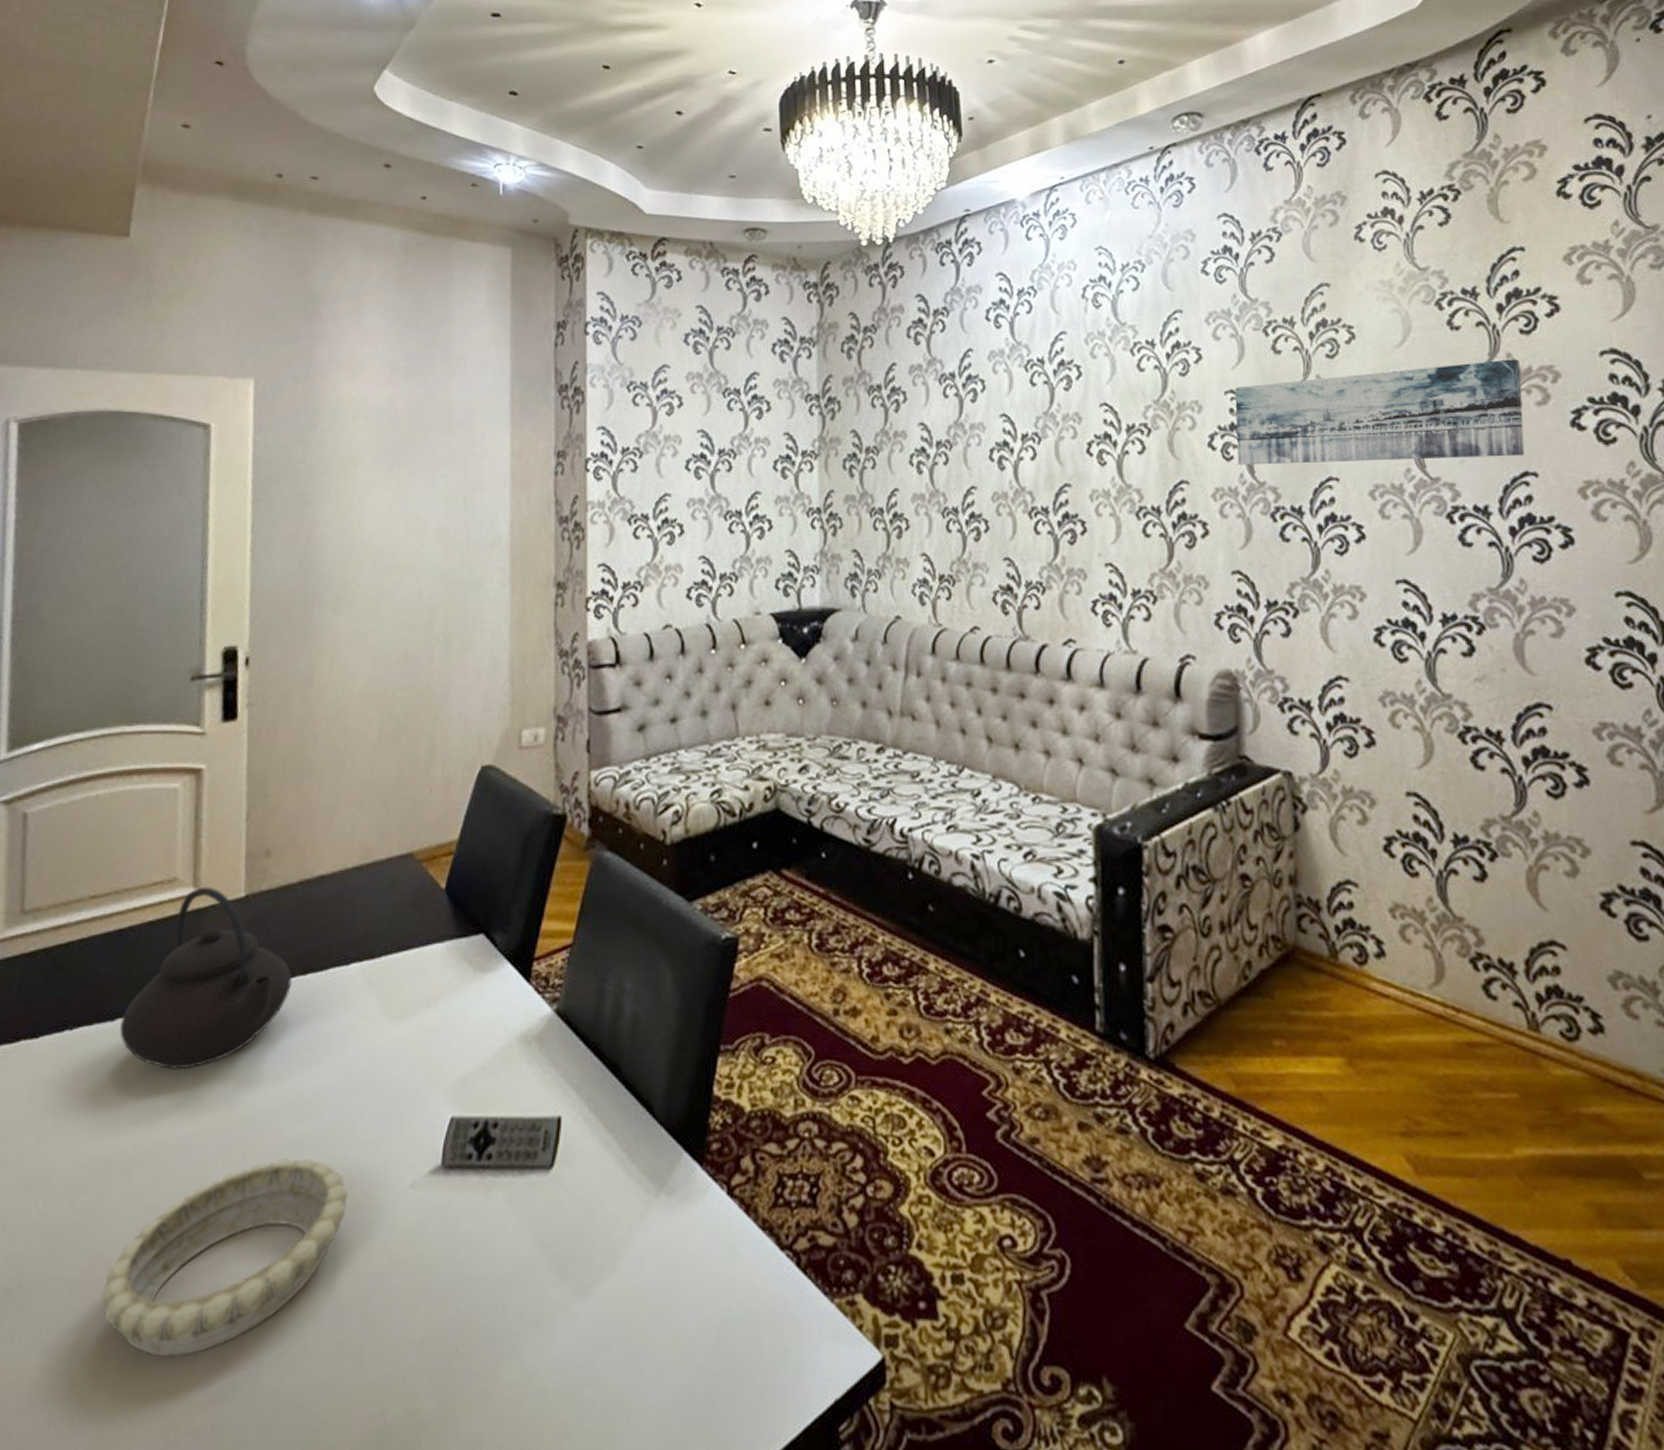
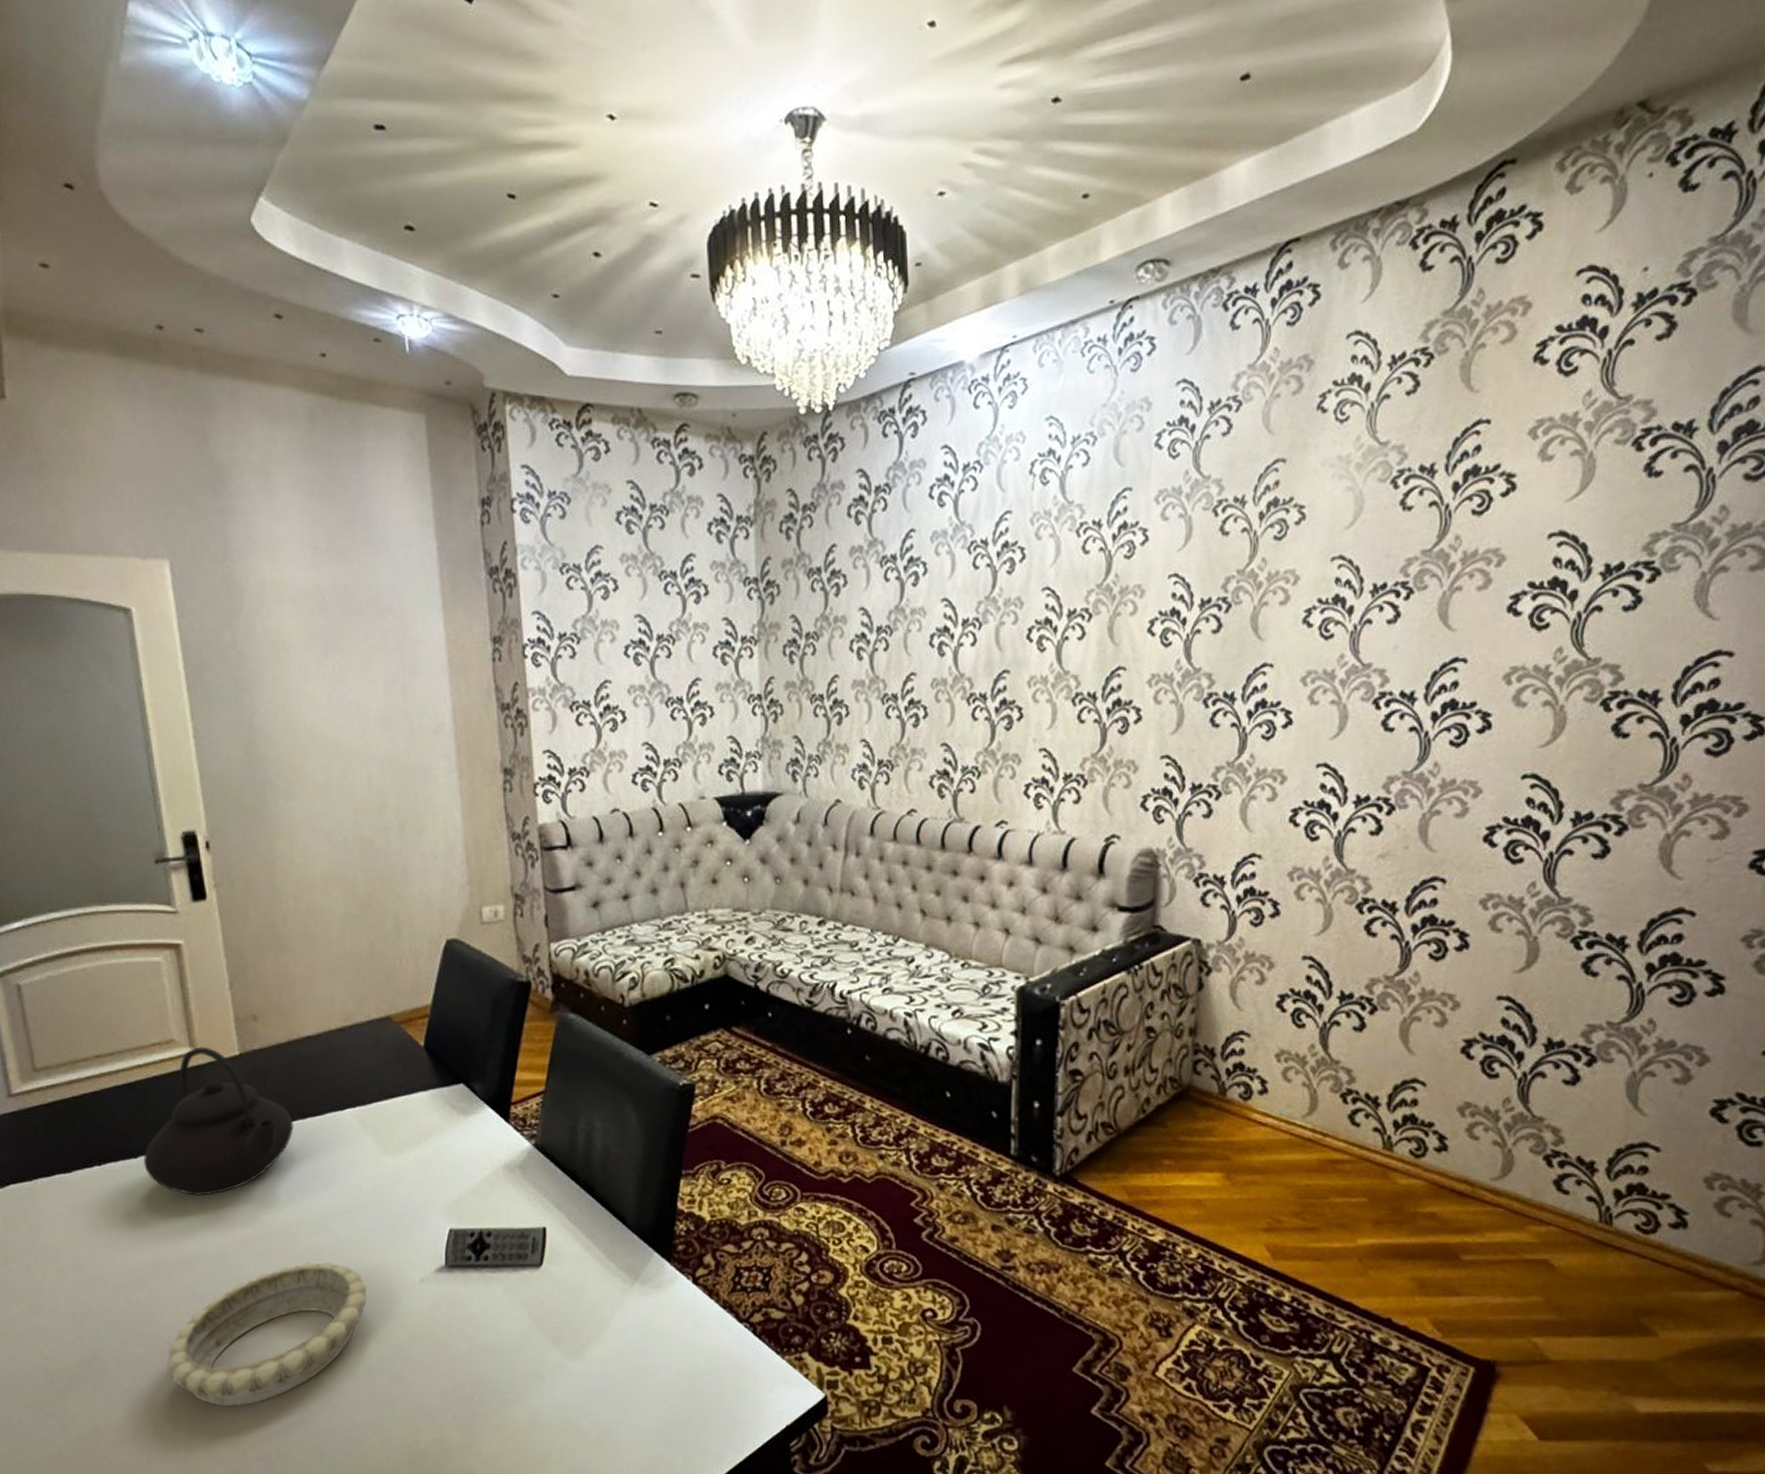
wall art: present [1234,359,1525,465] -> none [1176,541,1467,651]

